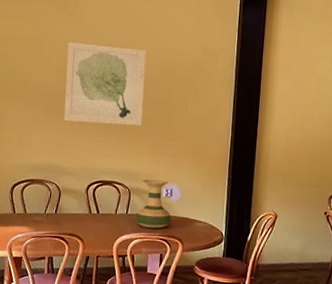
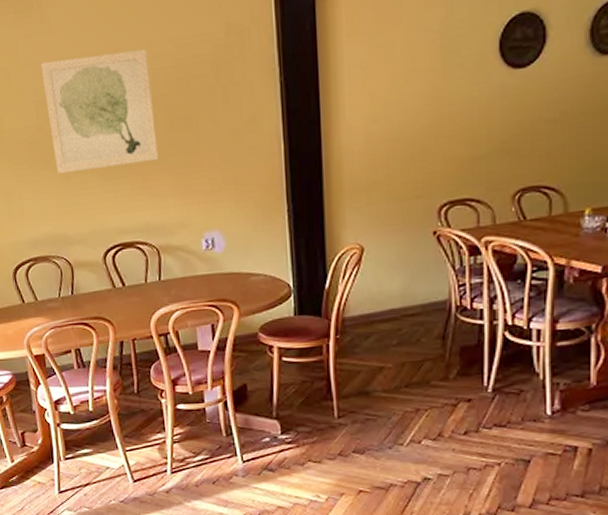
vase: present [136,179,172,228] -> none [172,227,219,294]

